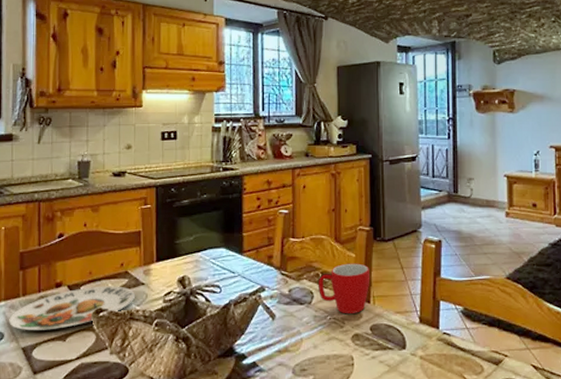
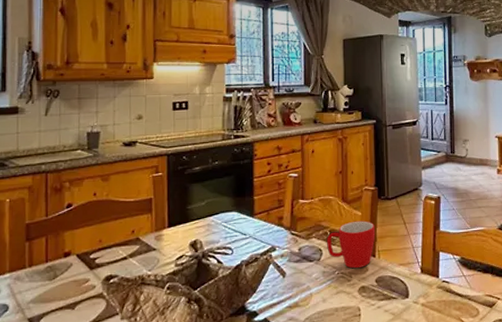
plate: present [9,286,135,330] -> none [14,252,146,301]

